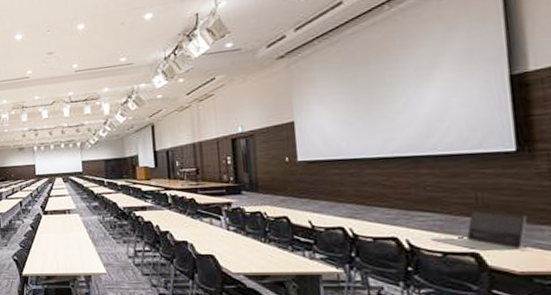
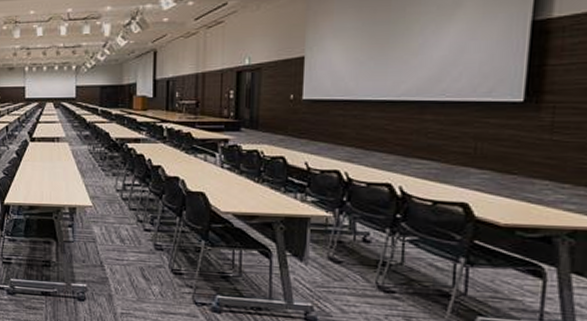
laptop: present [431,209,528,251] -> none [424,159,522,202]

